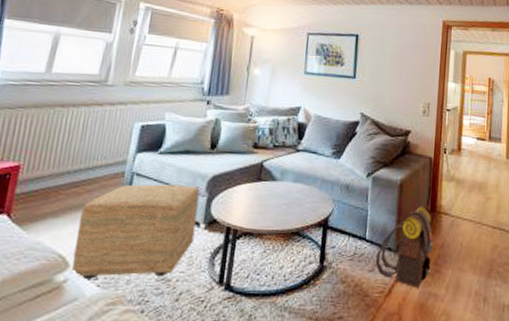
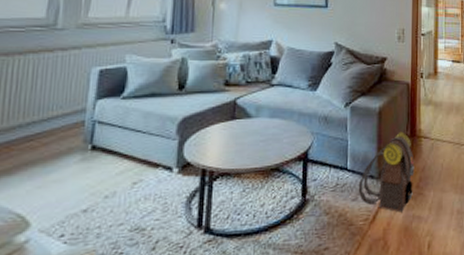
ottoman: present [70,184,200,280] -> none [32,130,171,238]

